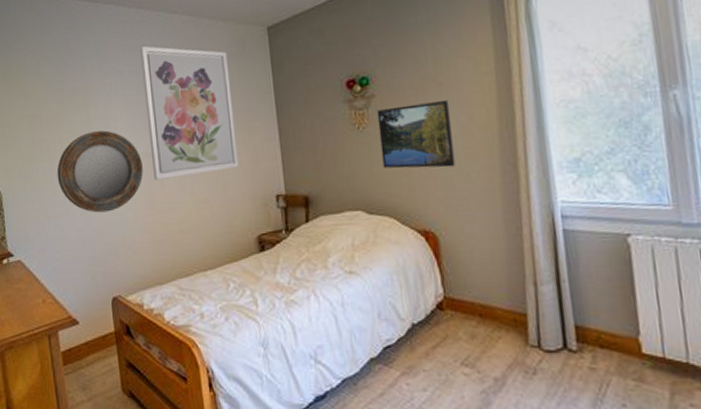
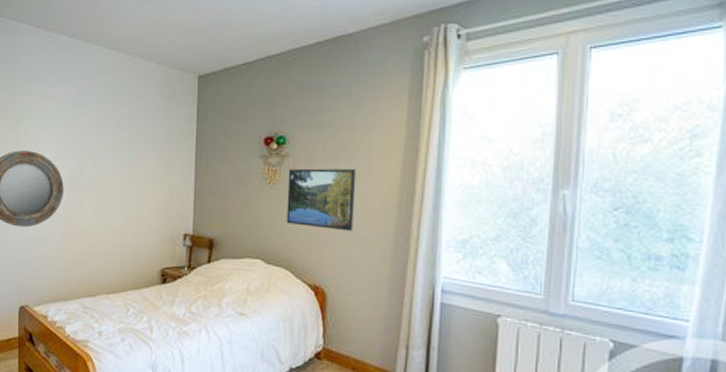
wall art: present [139,45,239,181] -> none [72,76,157,205]

